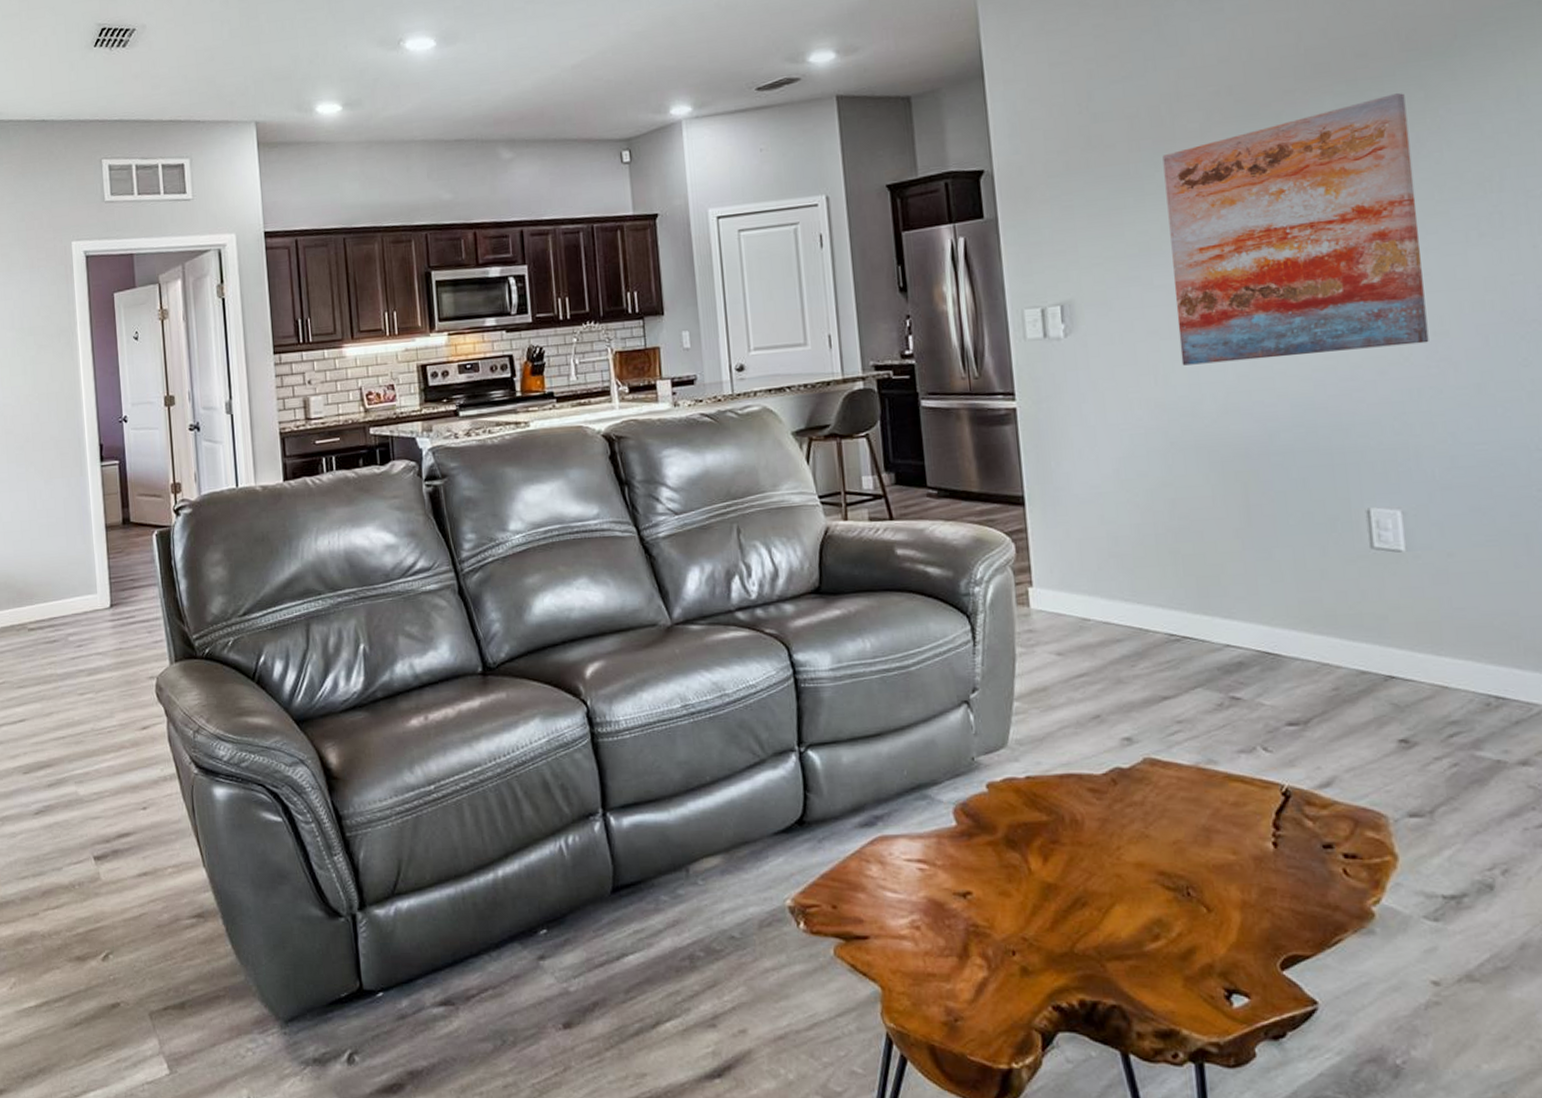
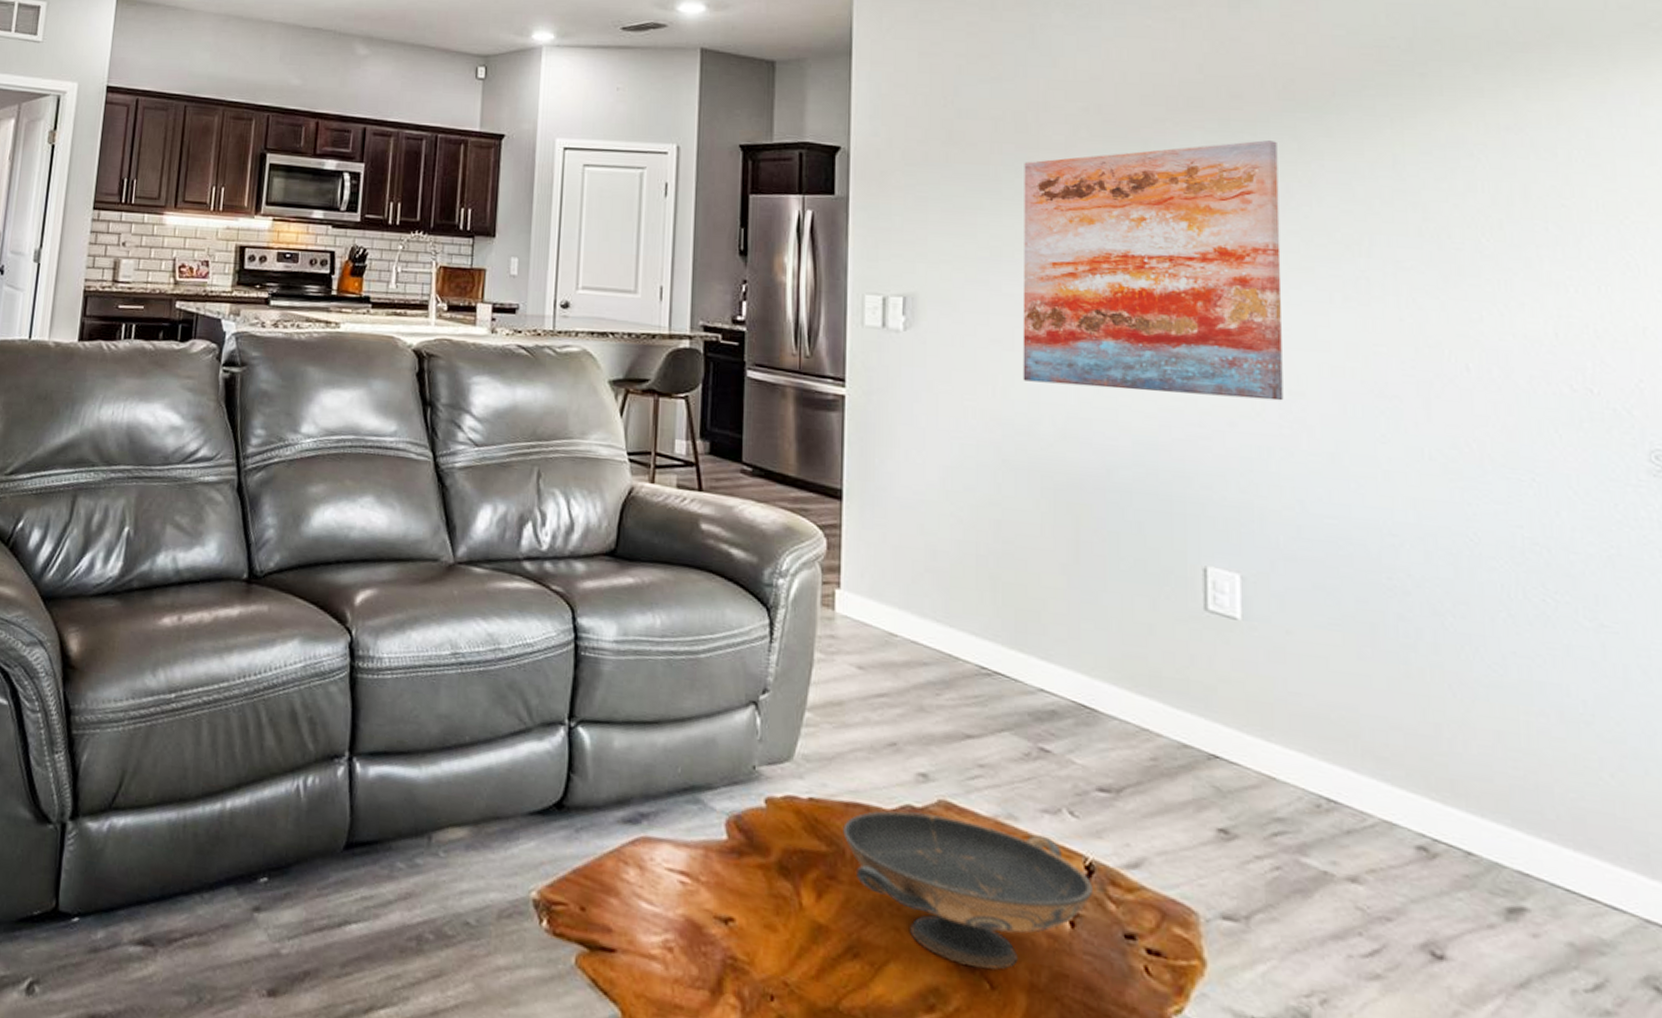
decorative bowl: none [1060,772,1291,895] -> present [843,810,1093,970]

